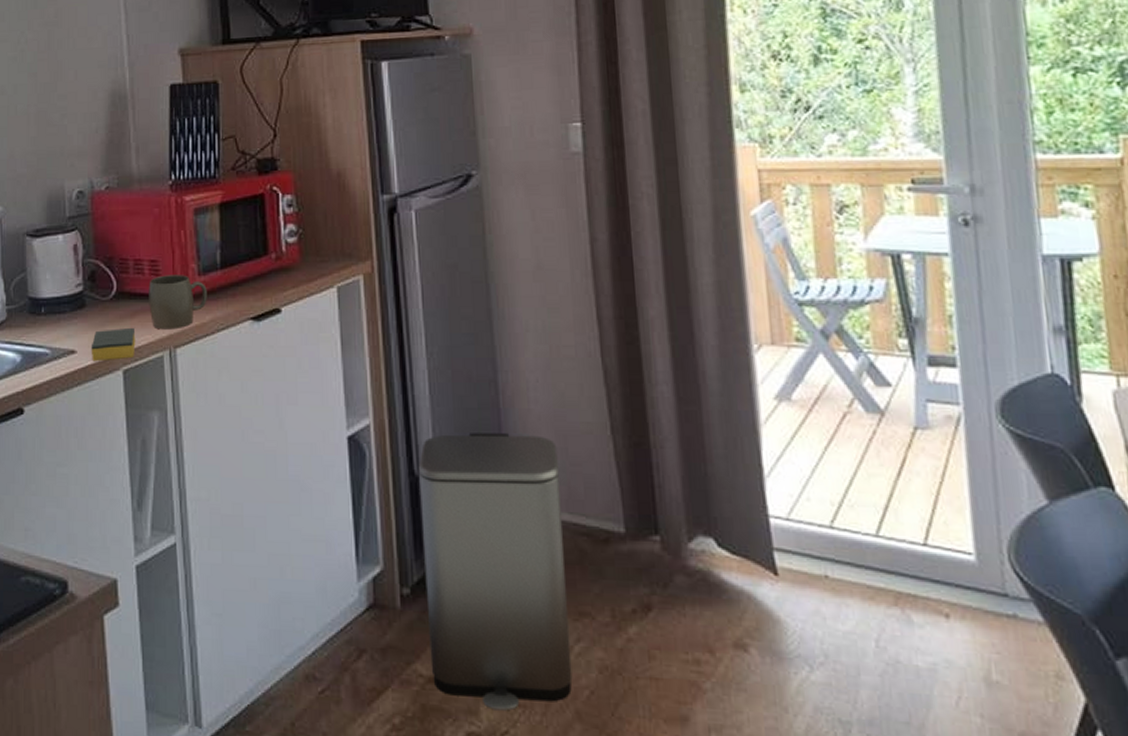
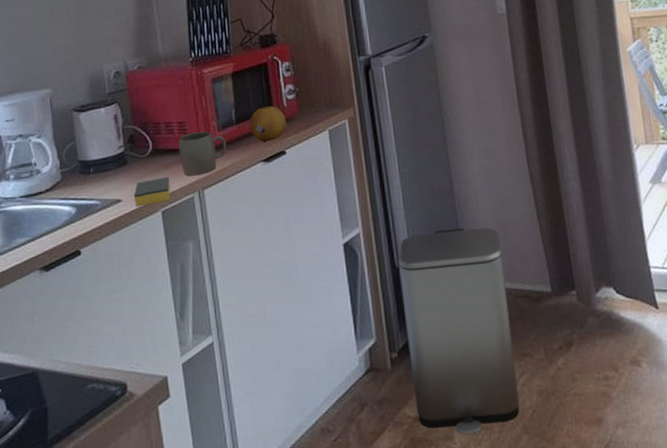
fruit: none [238,250,285,294] -> present [250,106,287,142]

